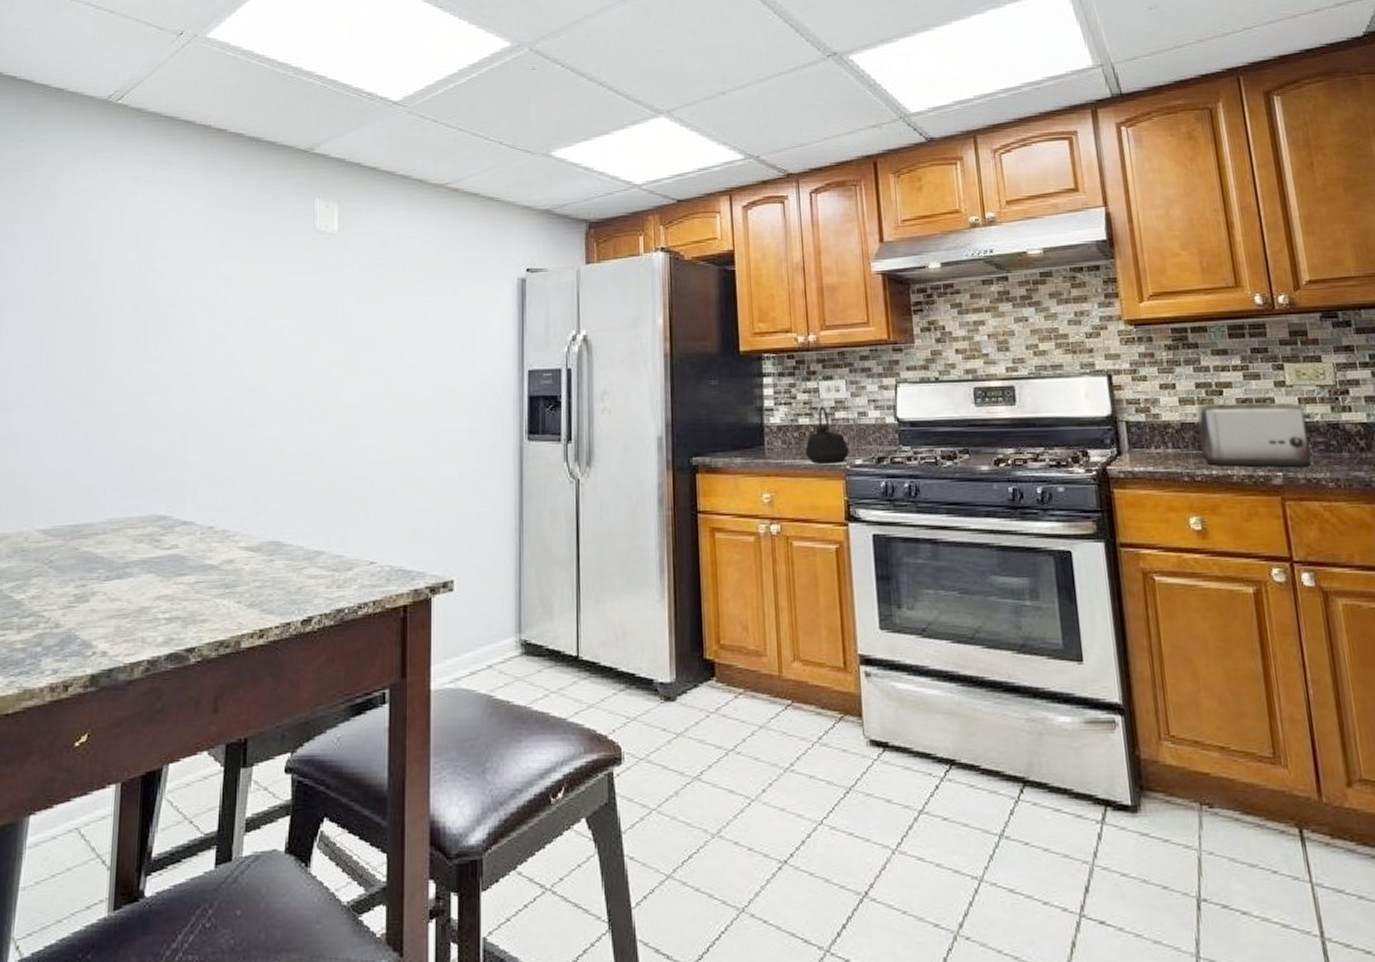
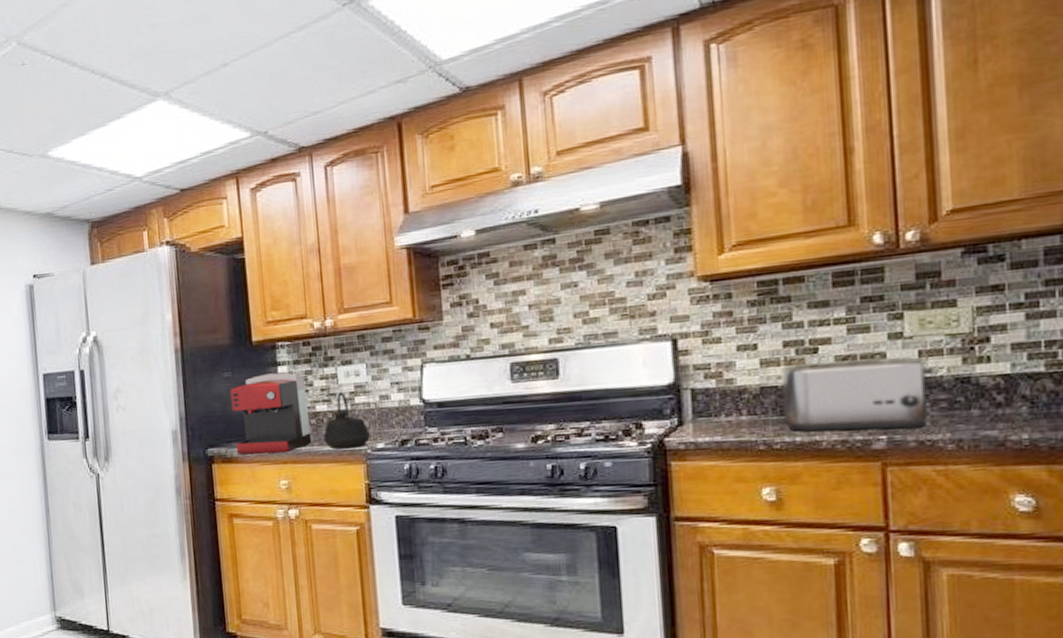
coffee maker: none [716,384,794,465] -> present [229,372,312,455]

